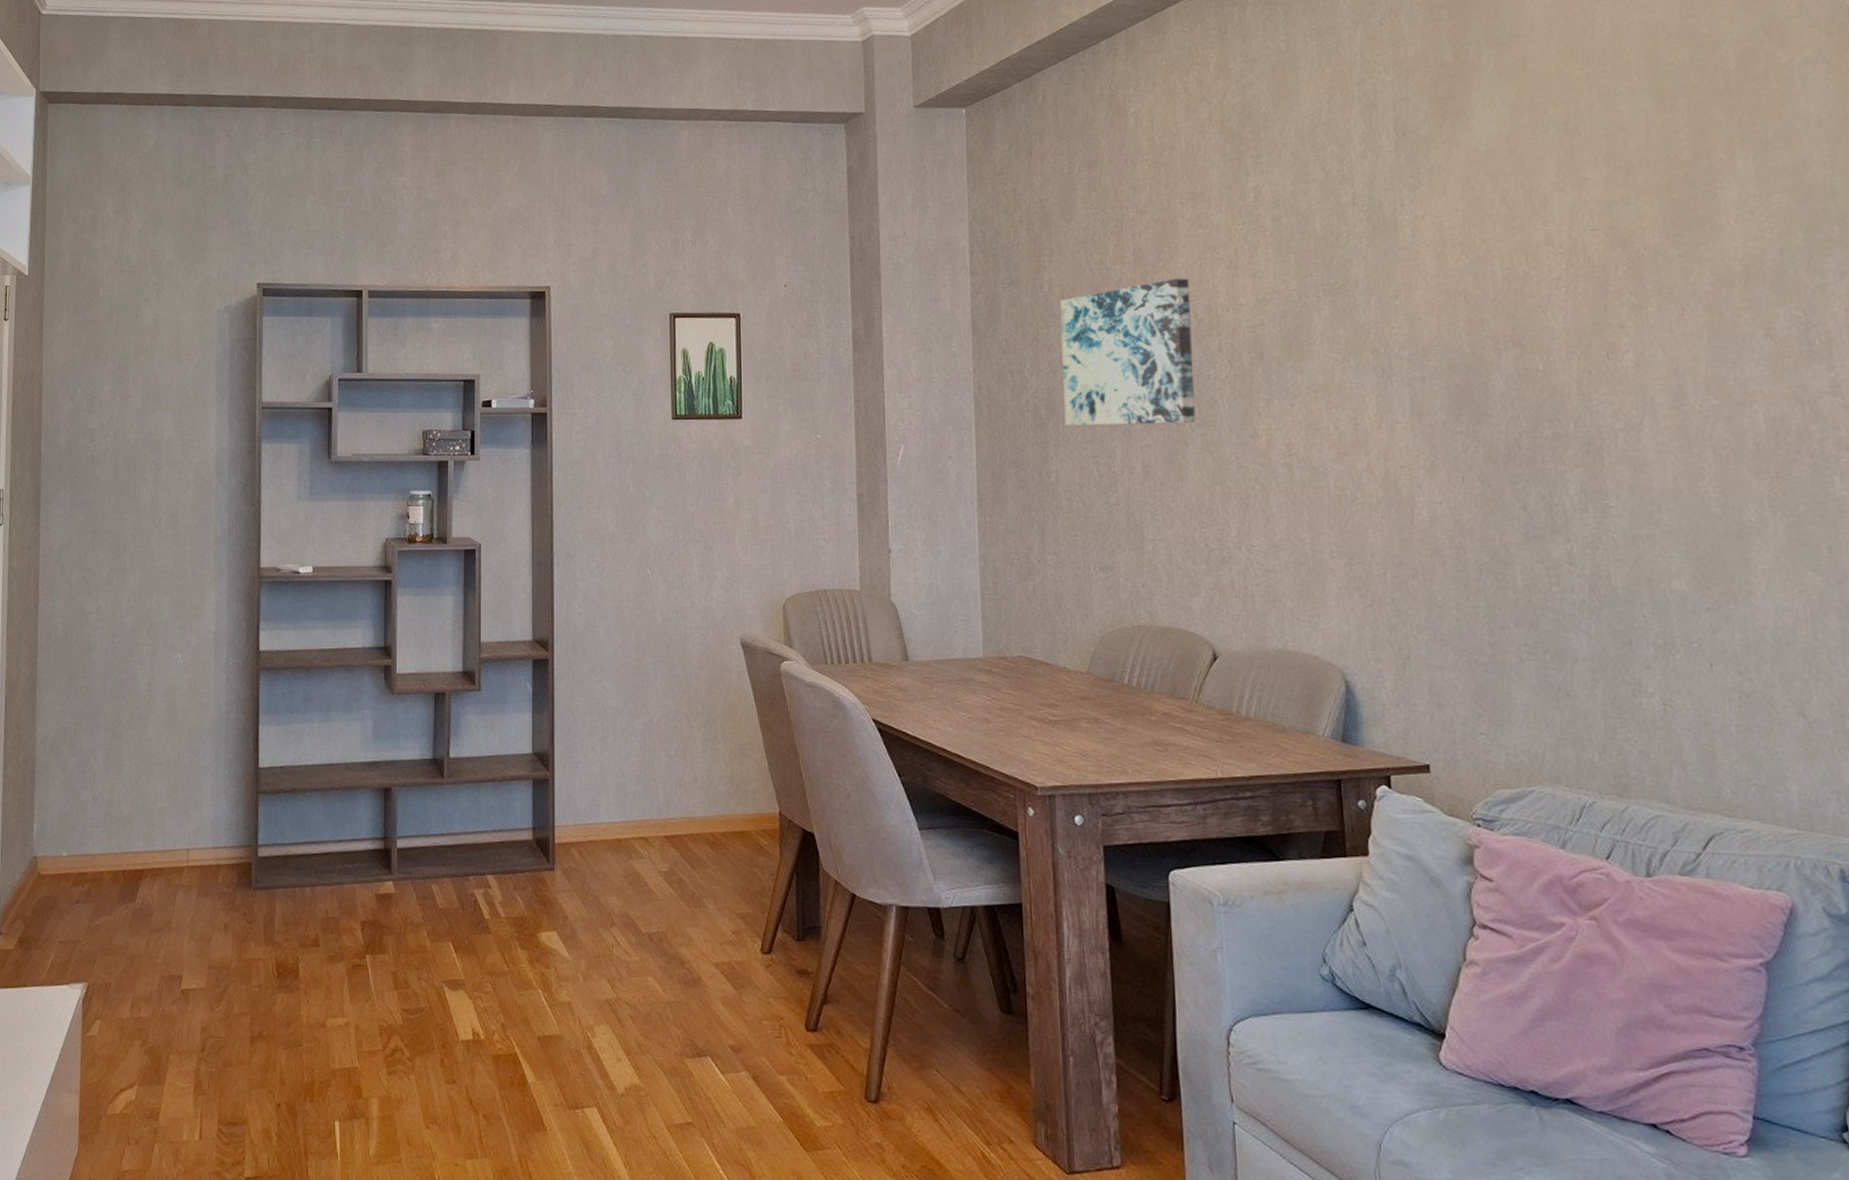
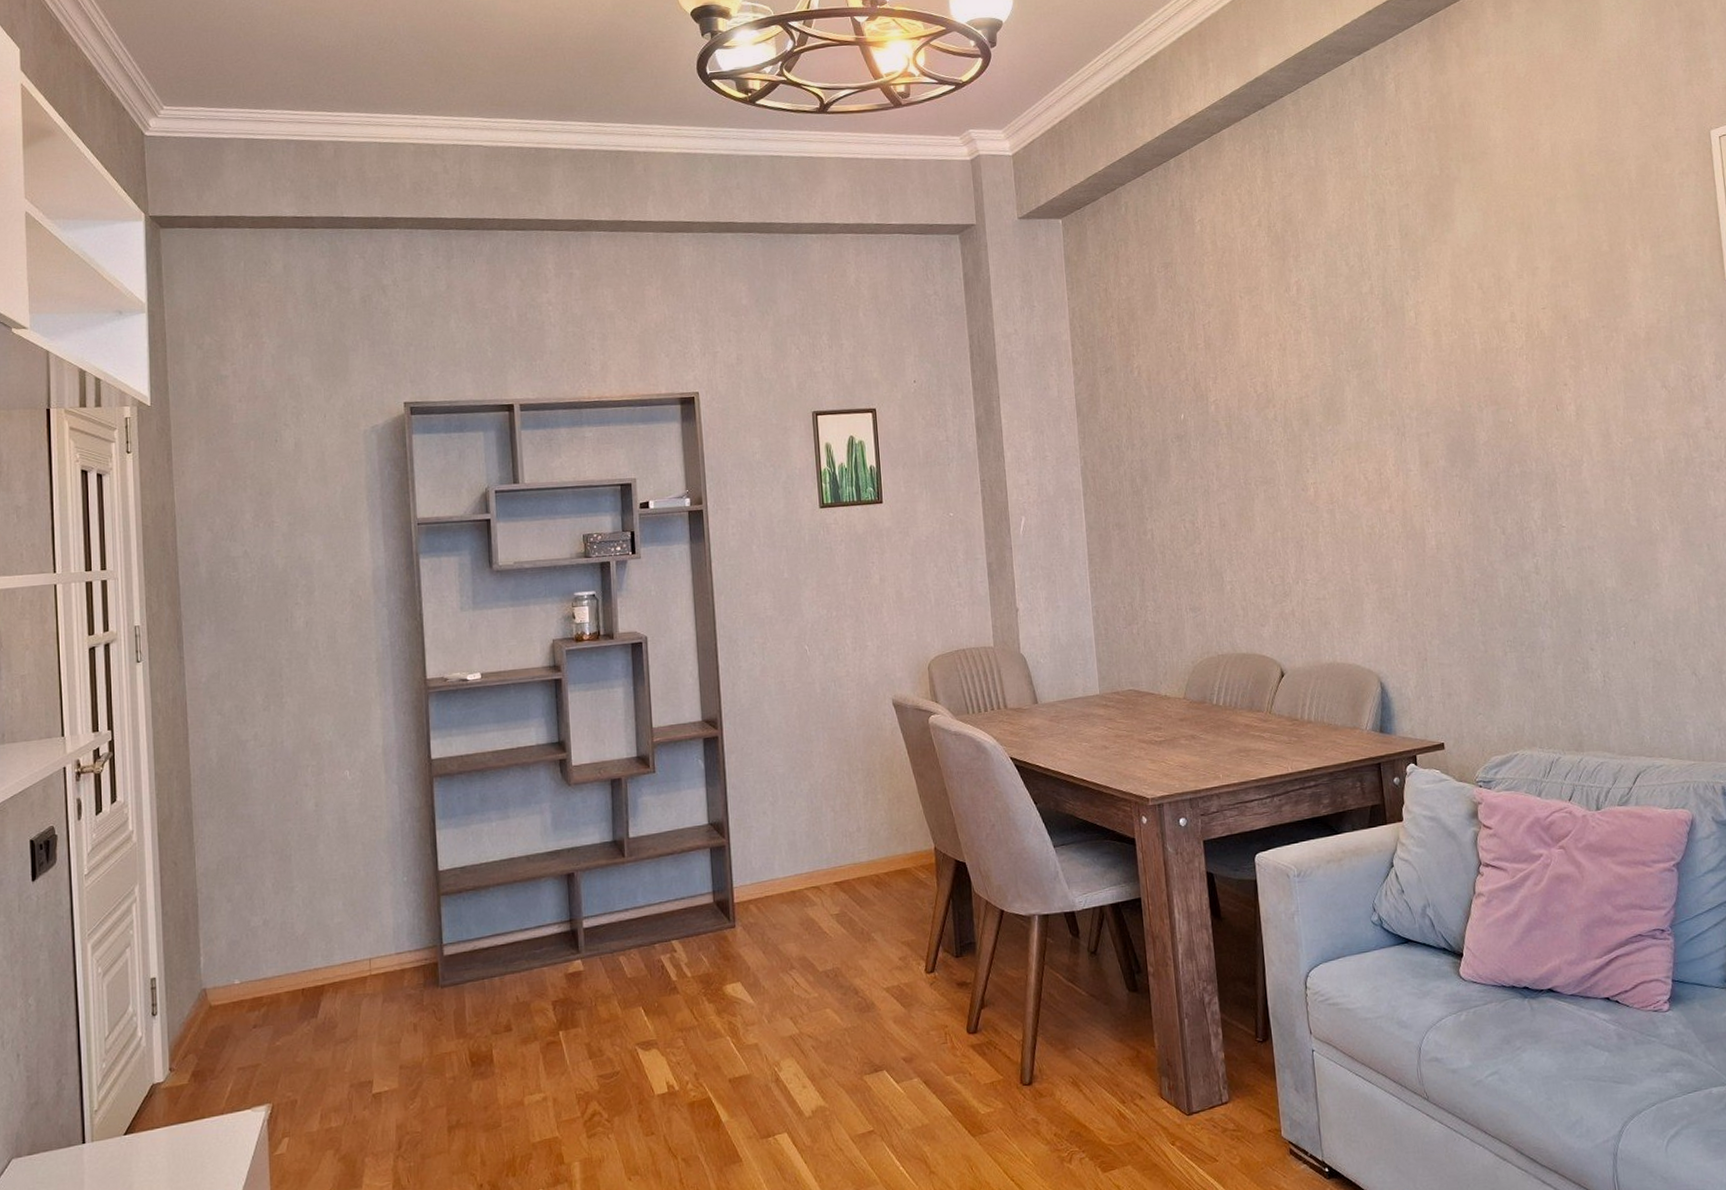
wall art: present [1059,278,1196,425] -> none [1147,360,1259,490]

